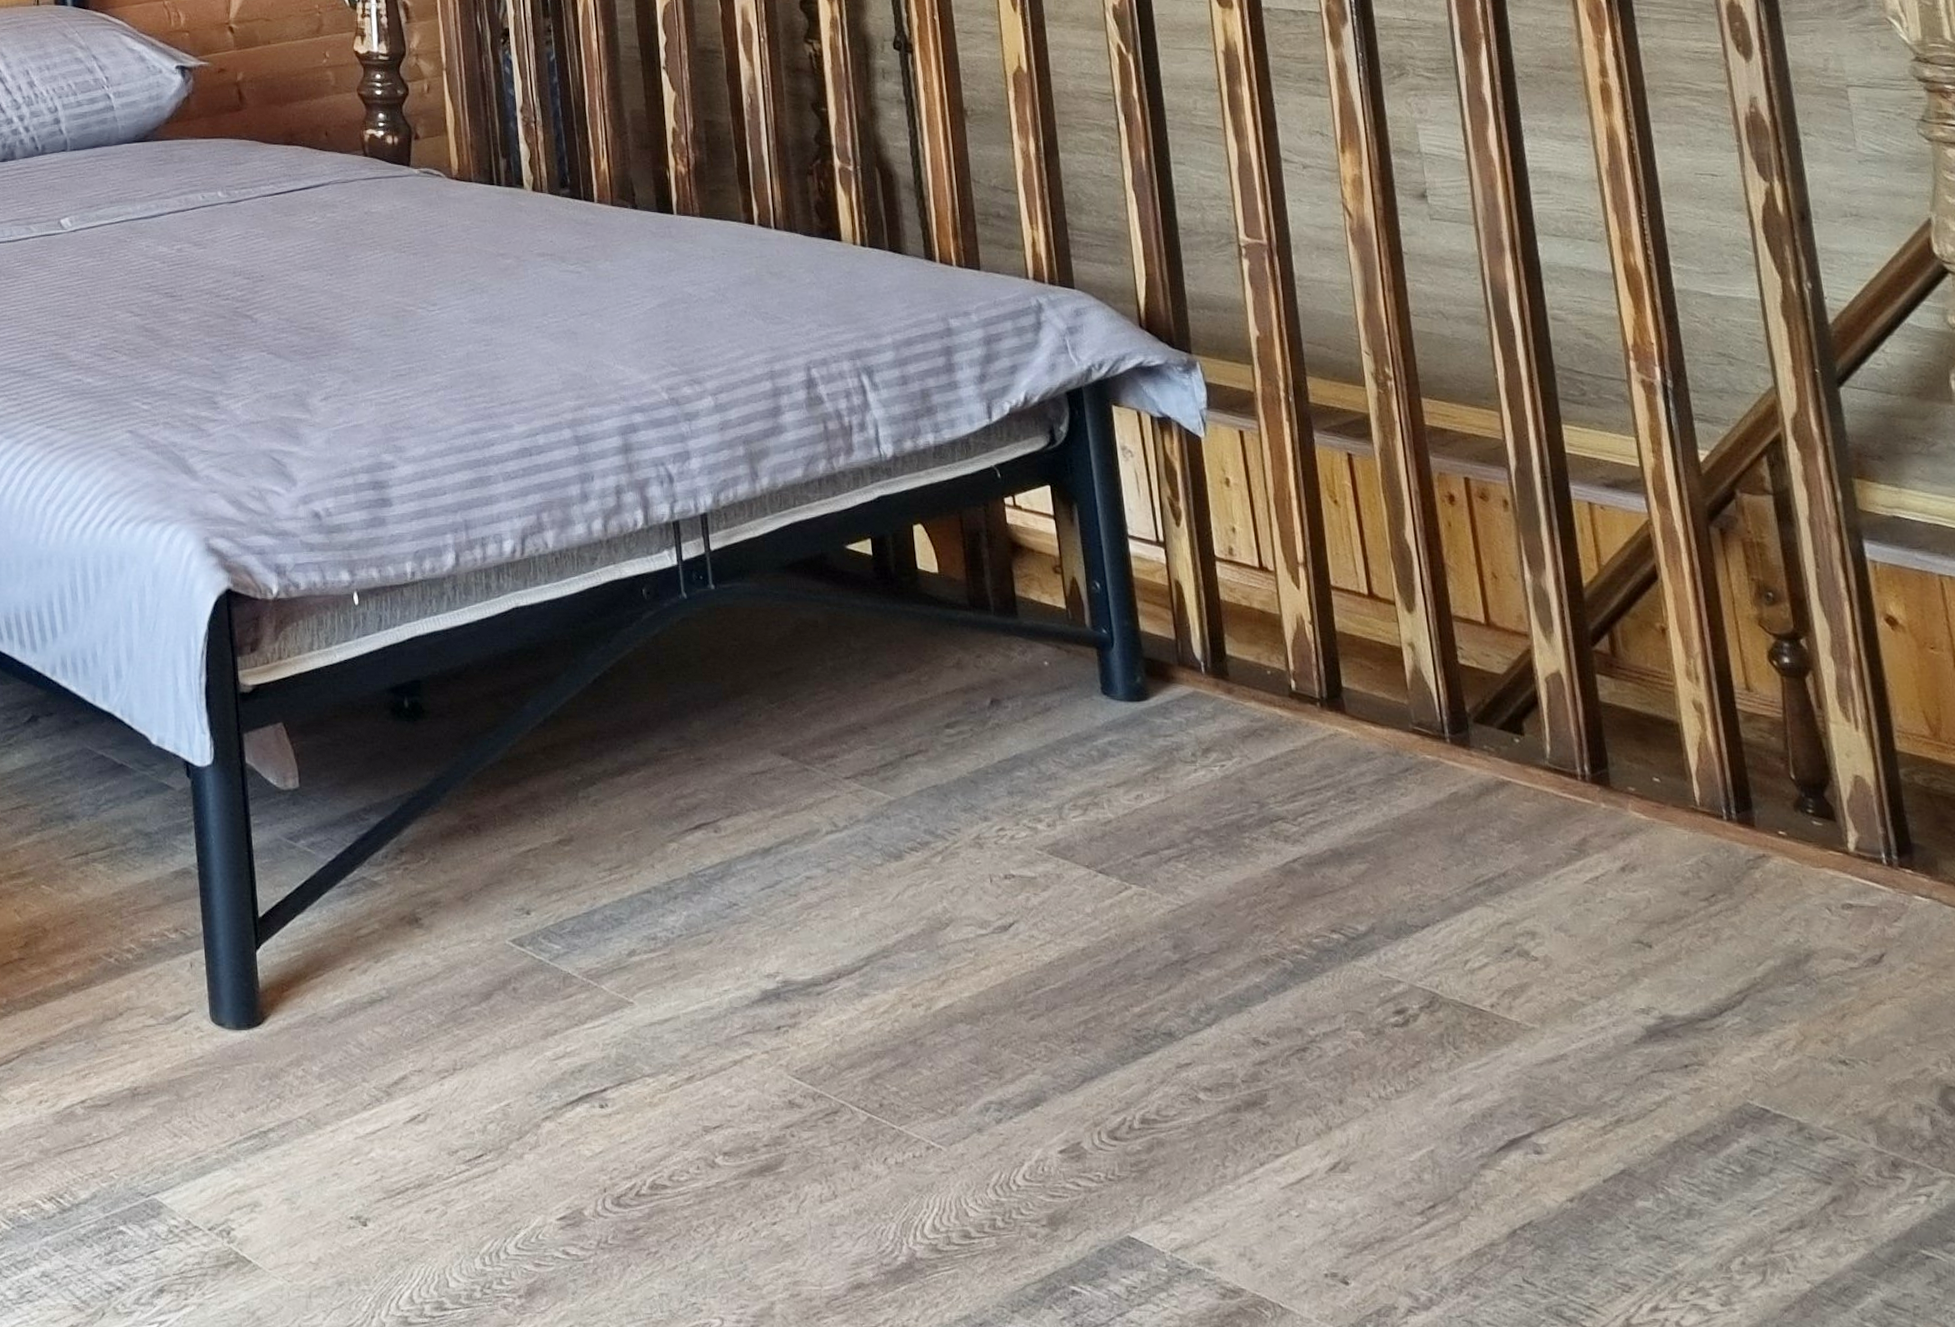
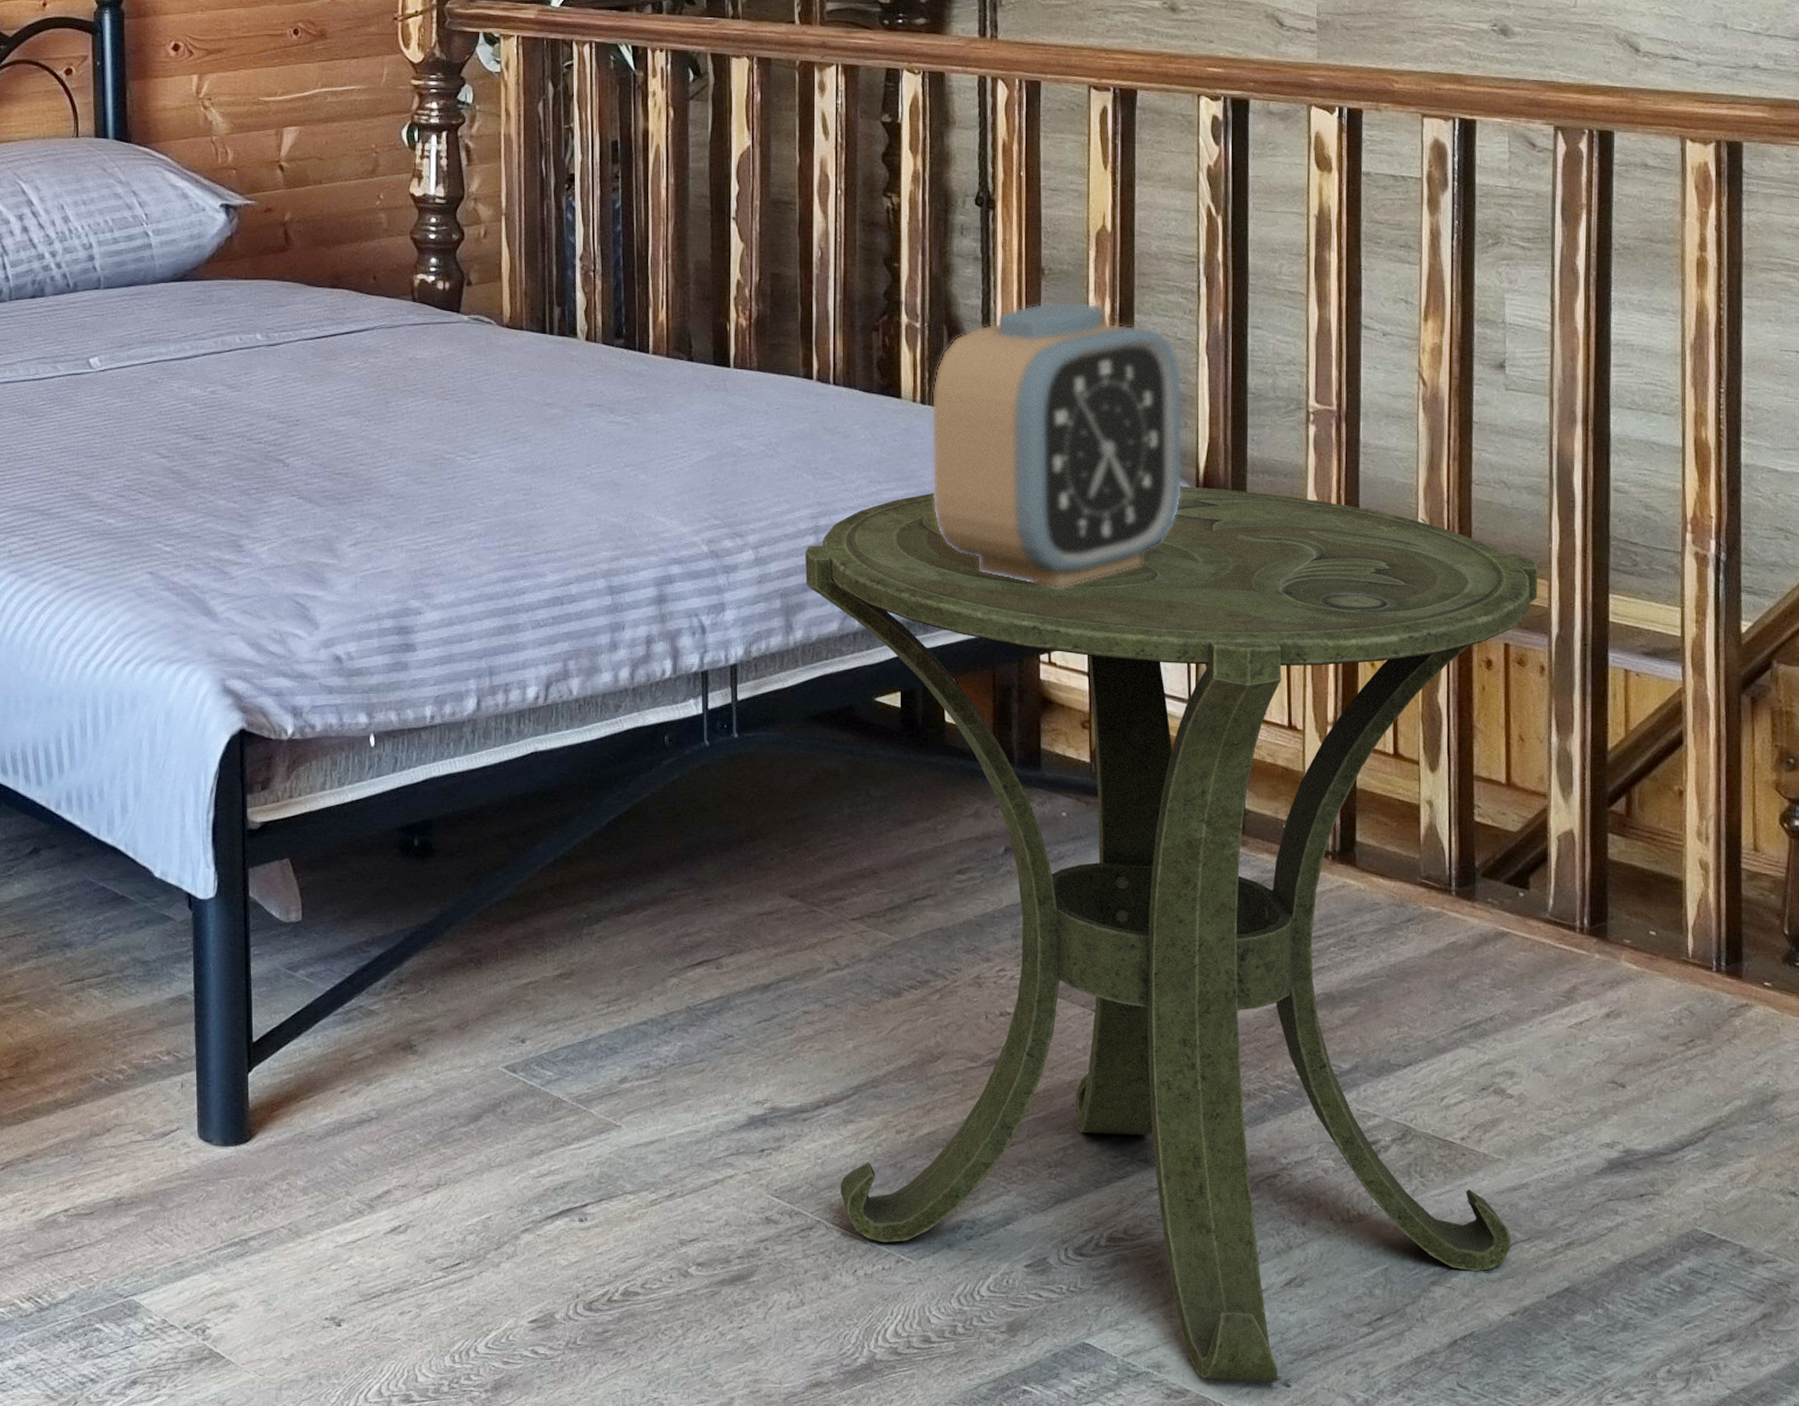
side table: none [763,322,1559,1280] -> present [805,485,1539,1383]
alarm clock: none [870,141,1126,430] -> present [931,301,1184,588]

